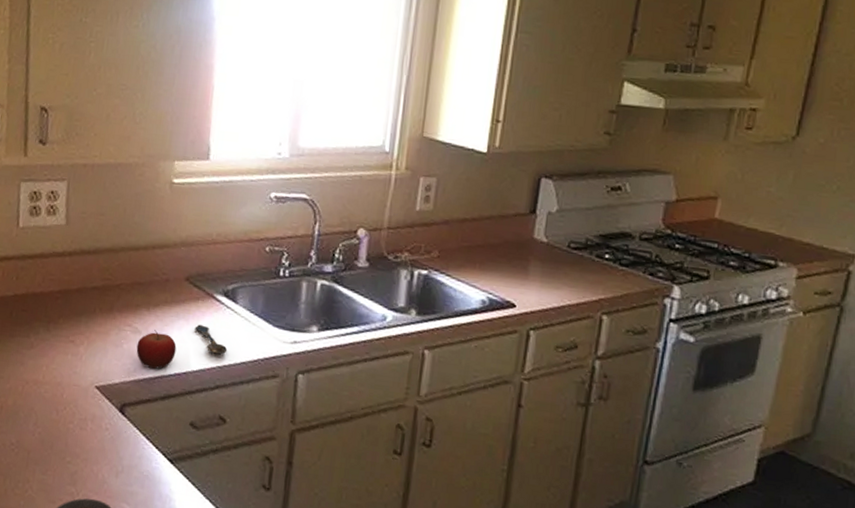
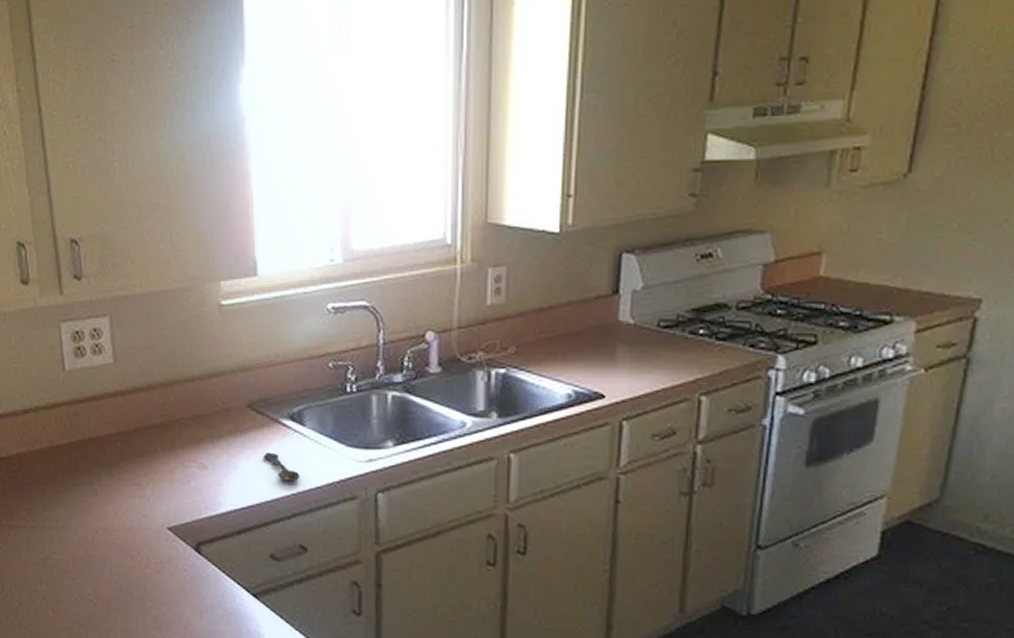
fruit: present [136,330,177,370] -> none [205,463,246,504]

